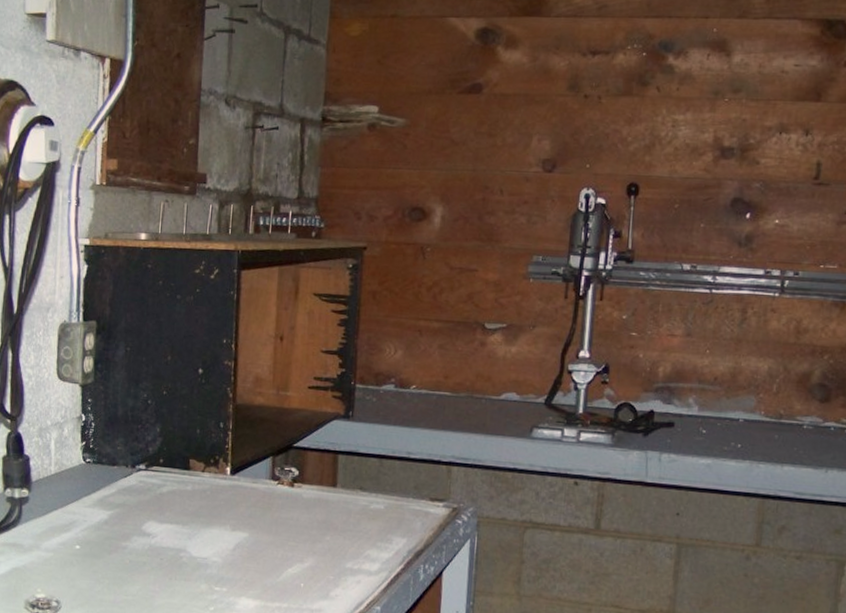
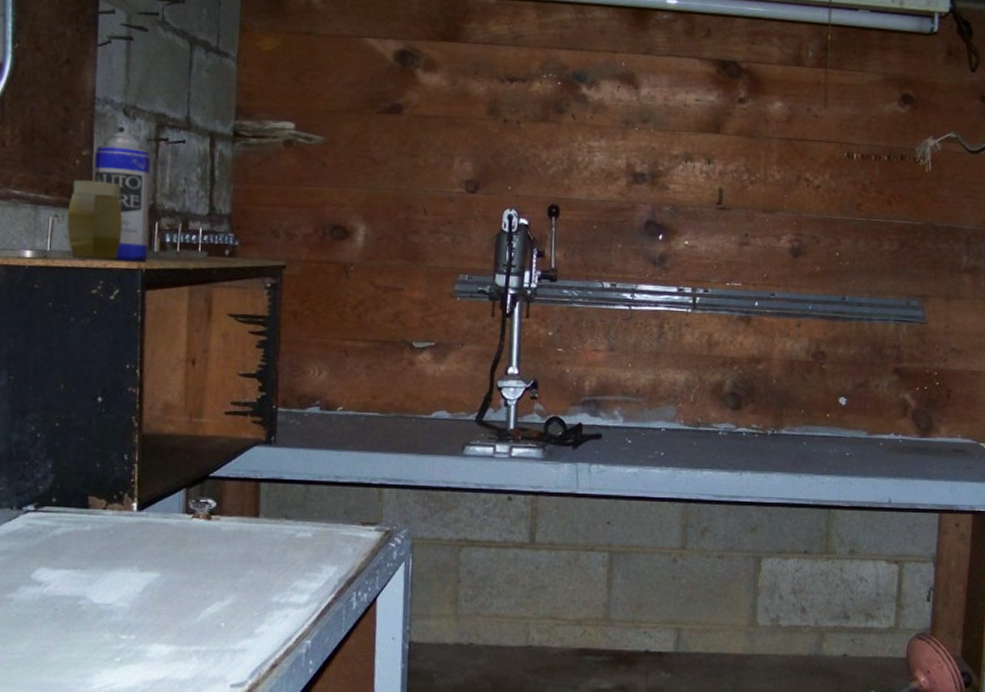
jar: none [175,167,224,243] -> present [67,179,124,261]
spray can: none [198,113,248,244] -> present [93,123,151,262]

